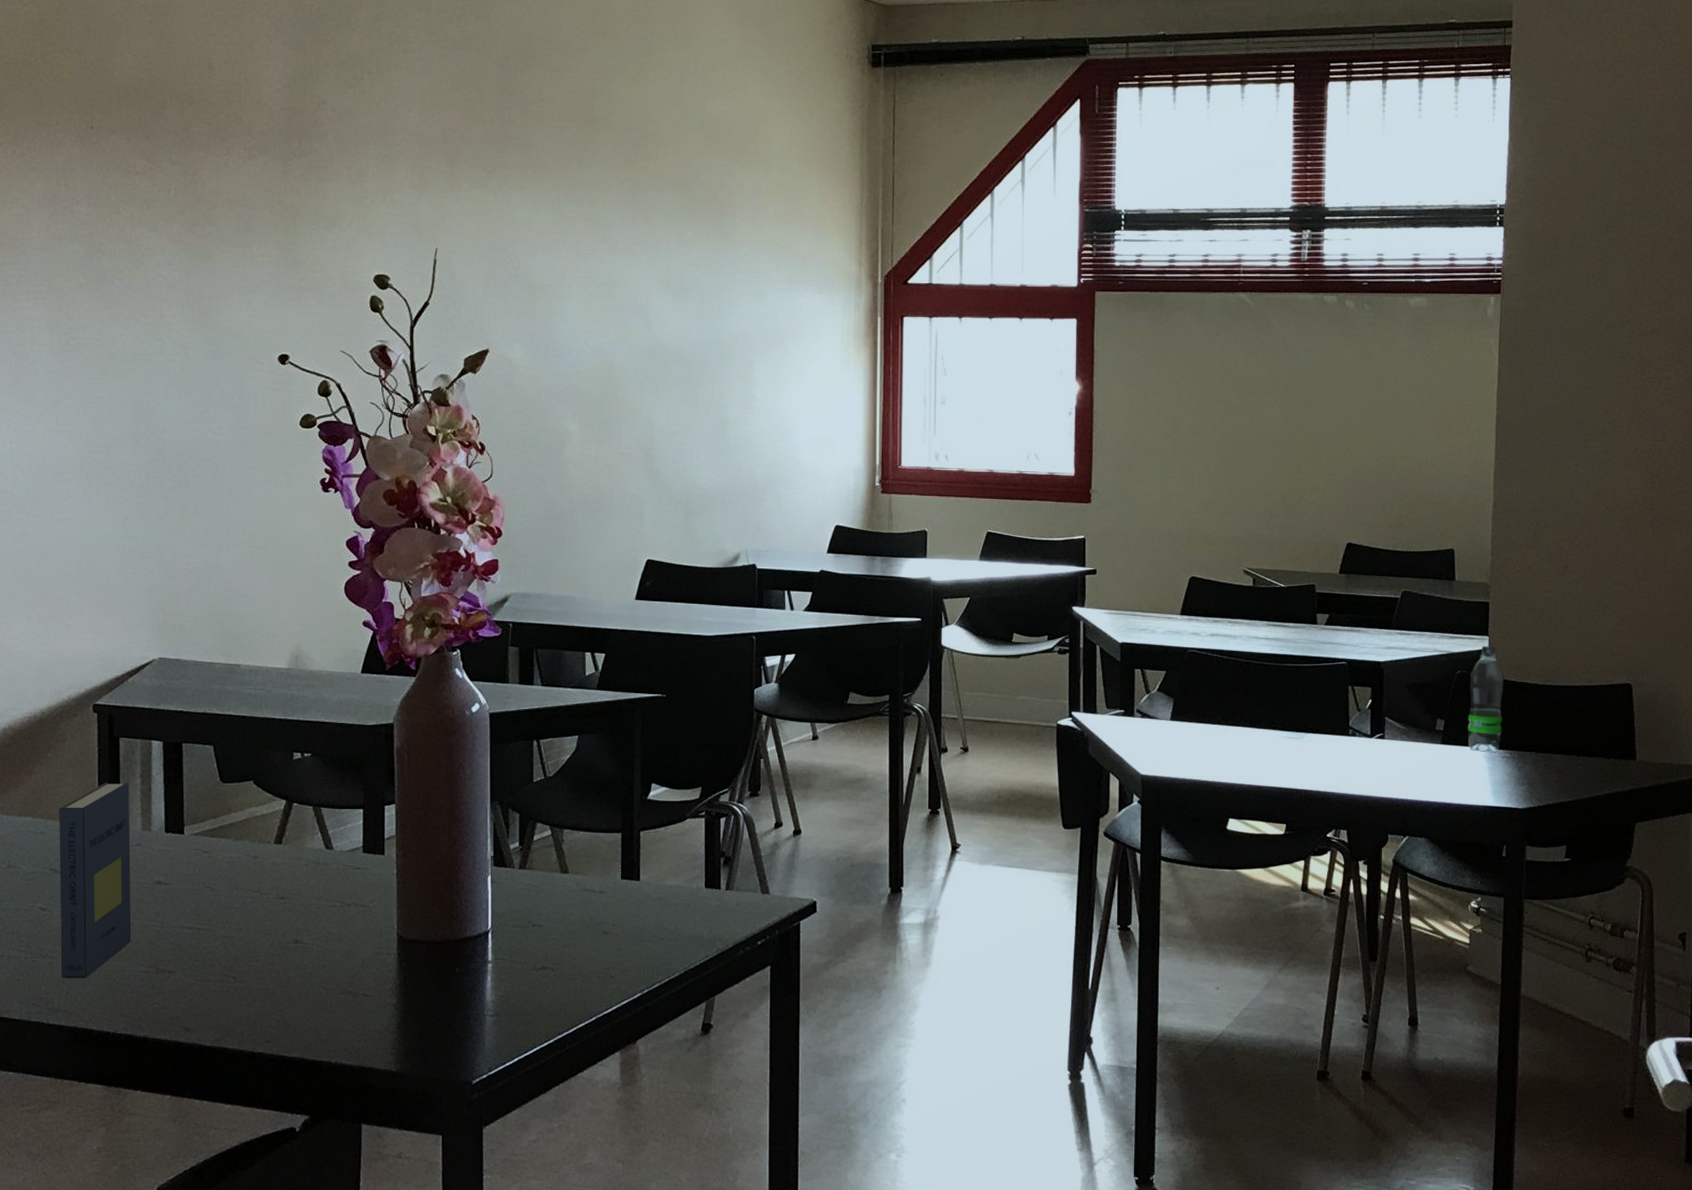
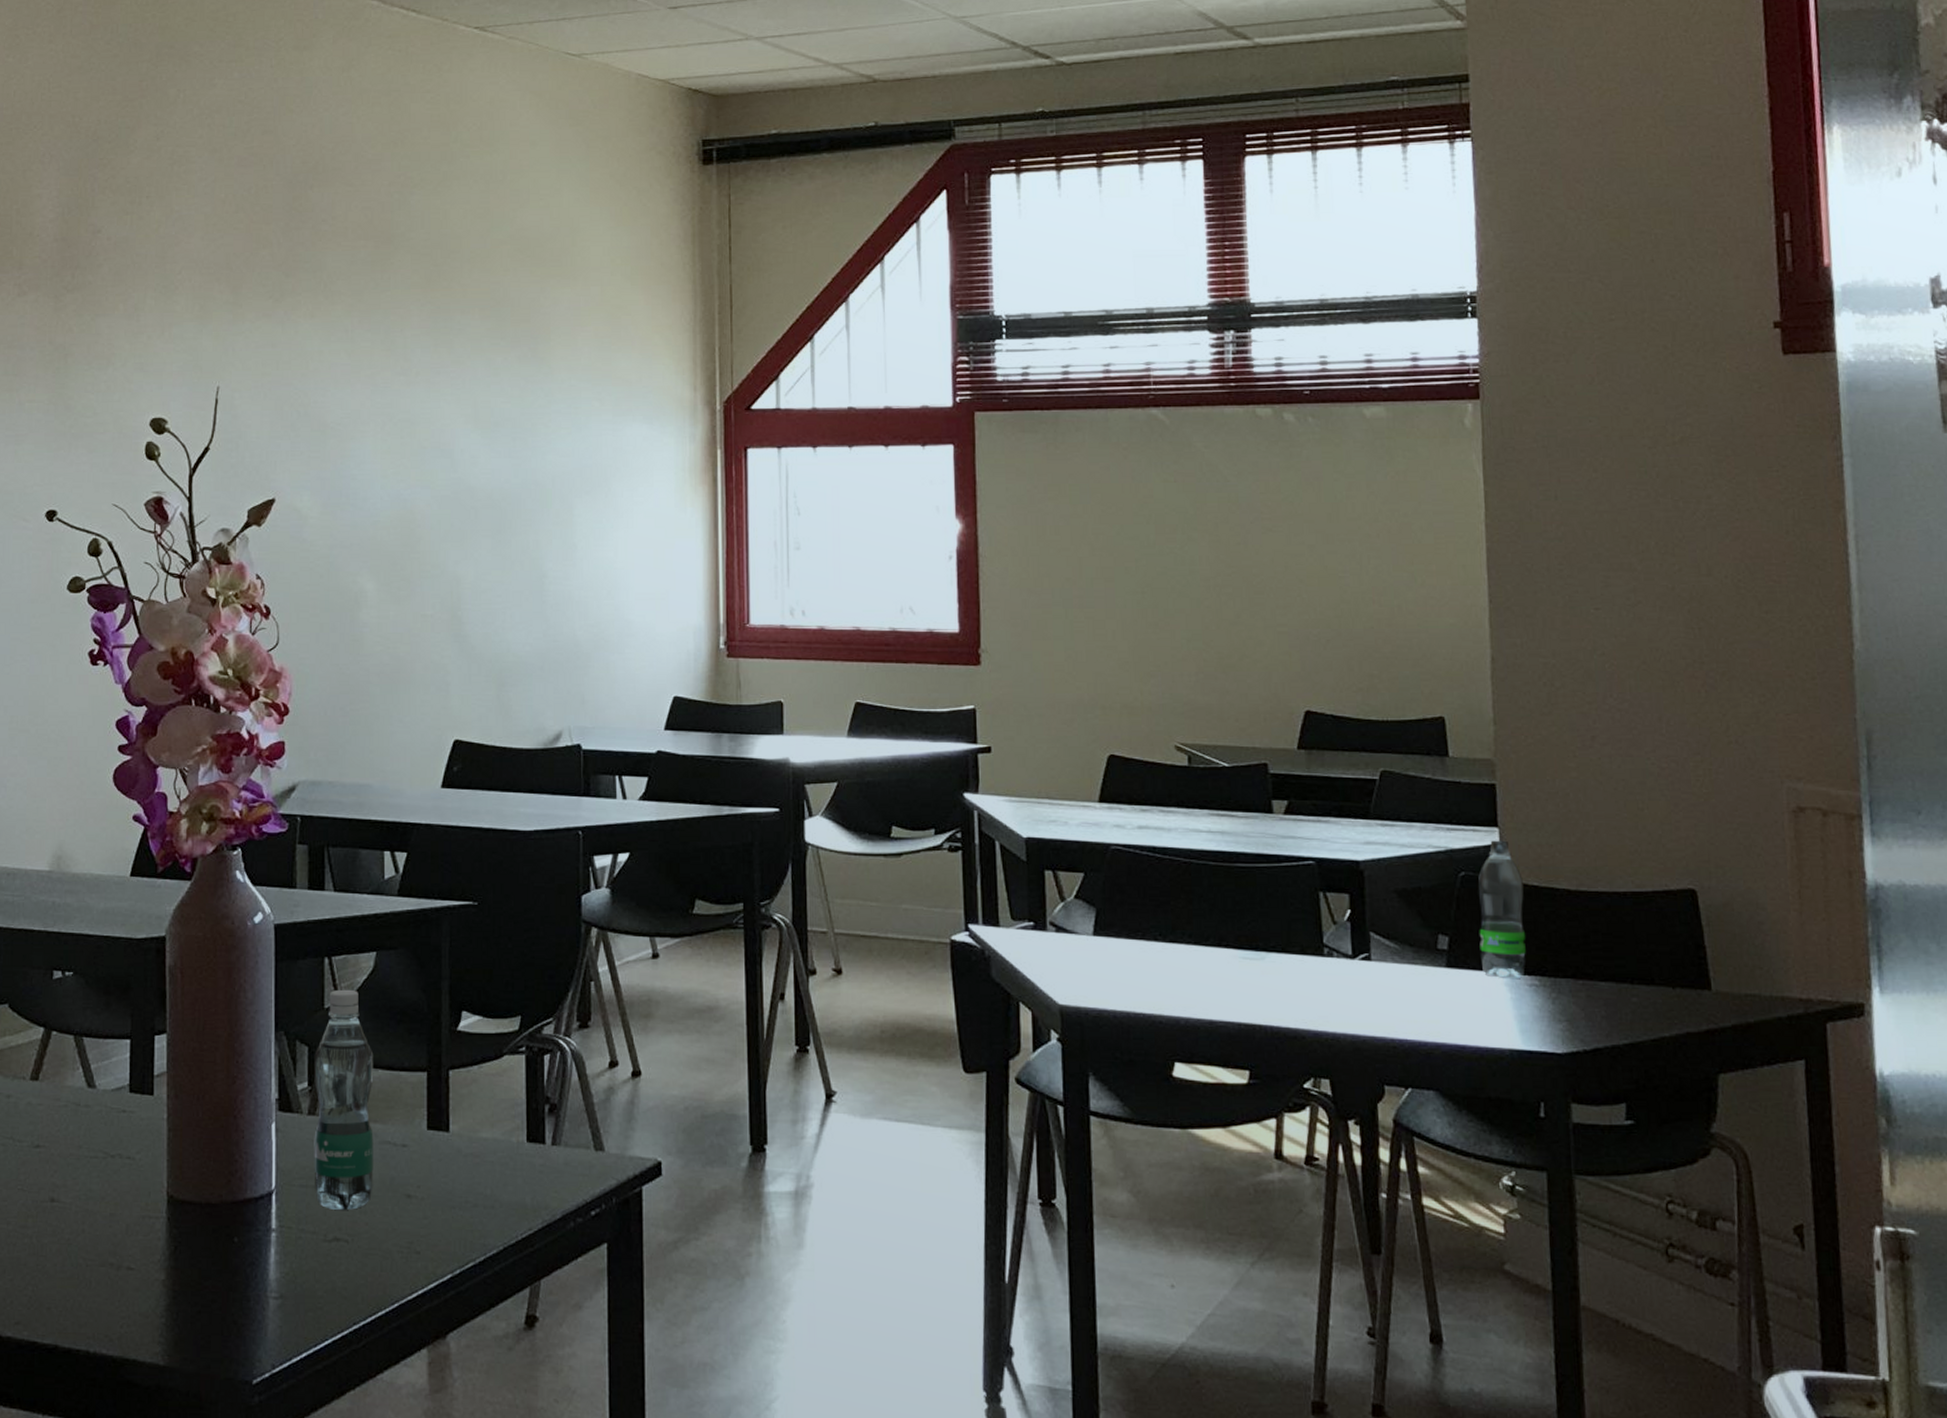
bottle: none [524,766,576,944] -> present [314,989,374,1210]

